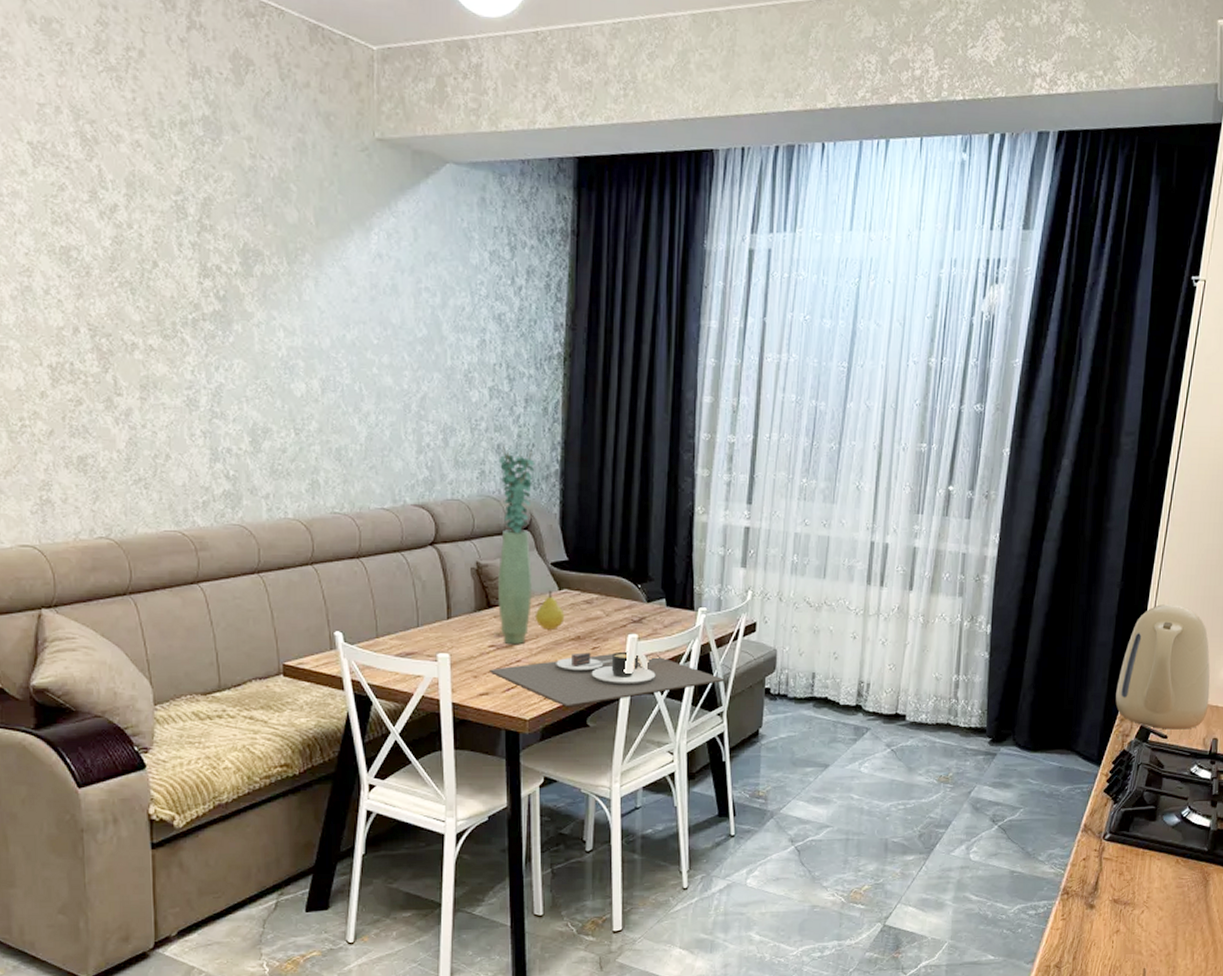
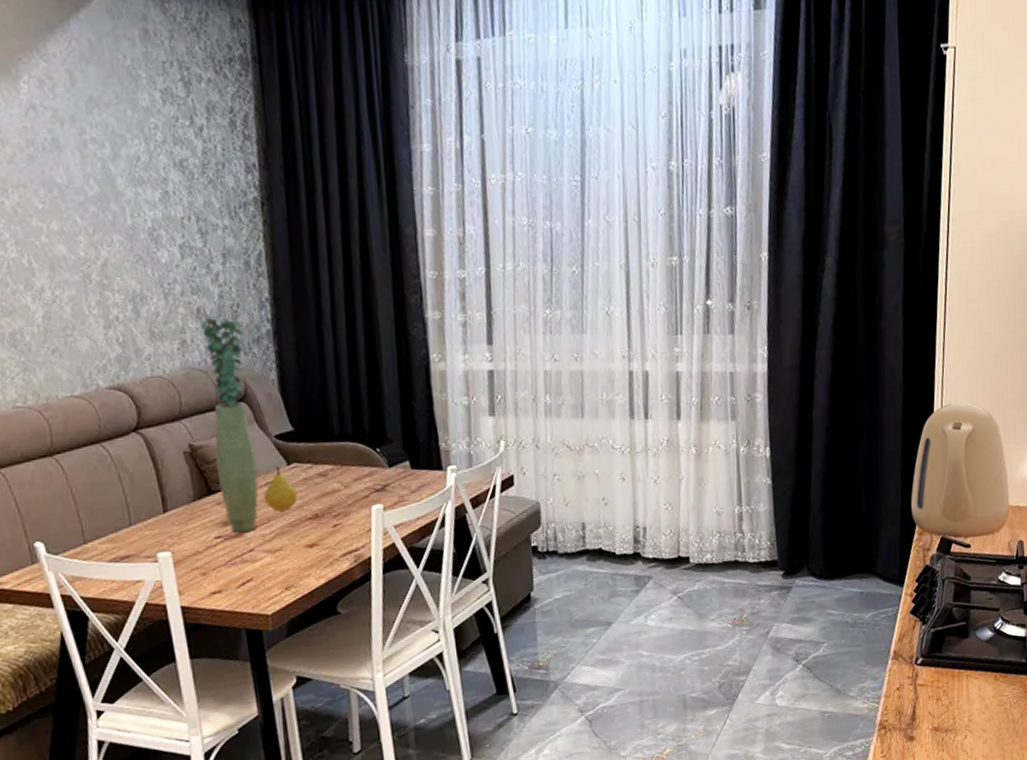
place setting: present [490,651,725,708] -> none [219,524,486,596]

